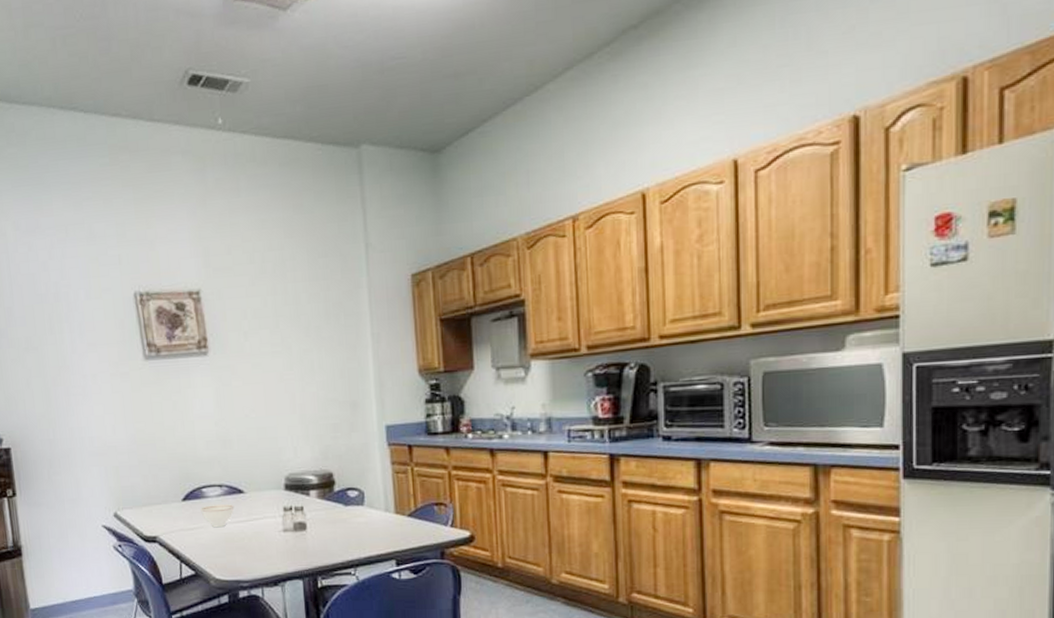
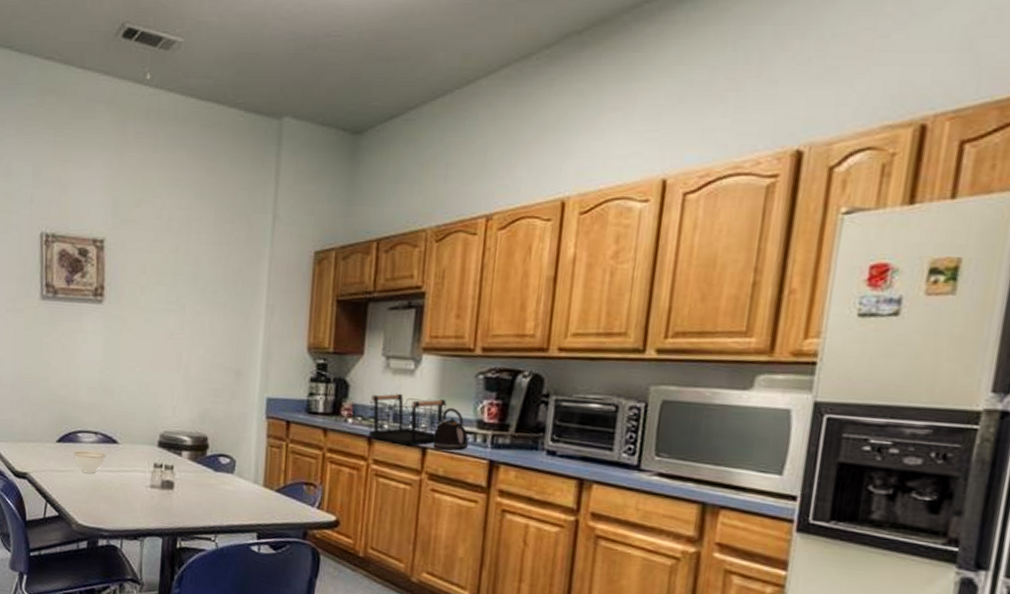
dish rack: none [486,401,564,453] -> present [368,393,447,446]
kettle: none [553,408,588,451] -> present [433,407,469,451]

